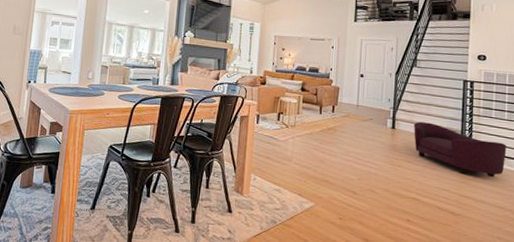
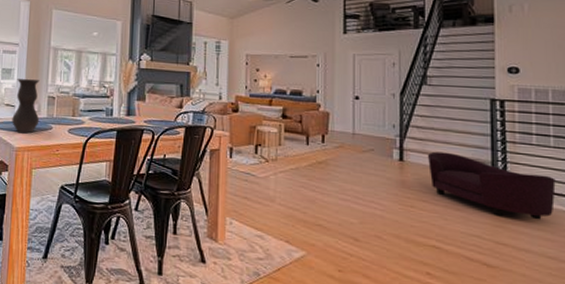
vase: none [67,49,95,99] -> present [12,79,40,134]

